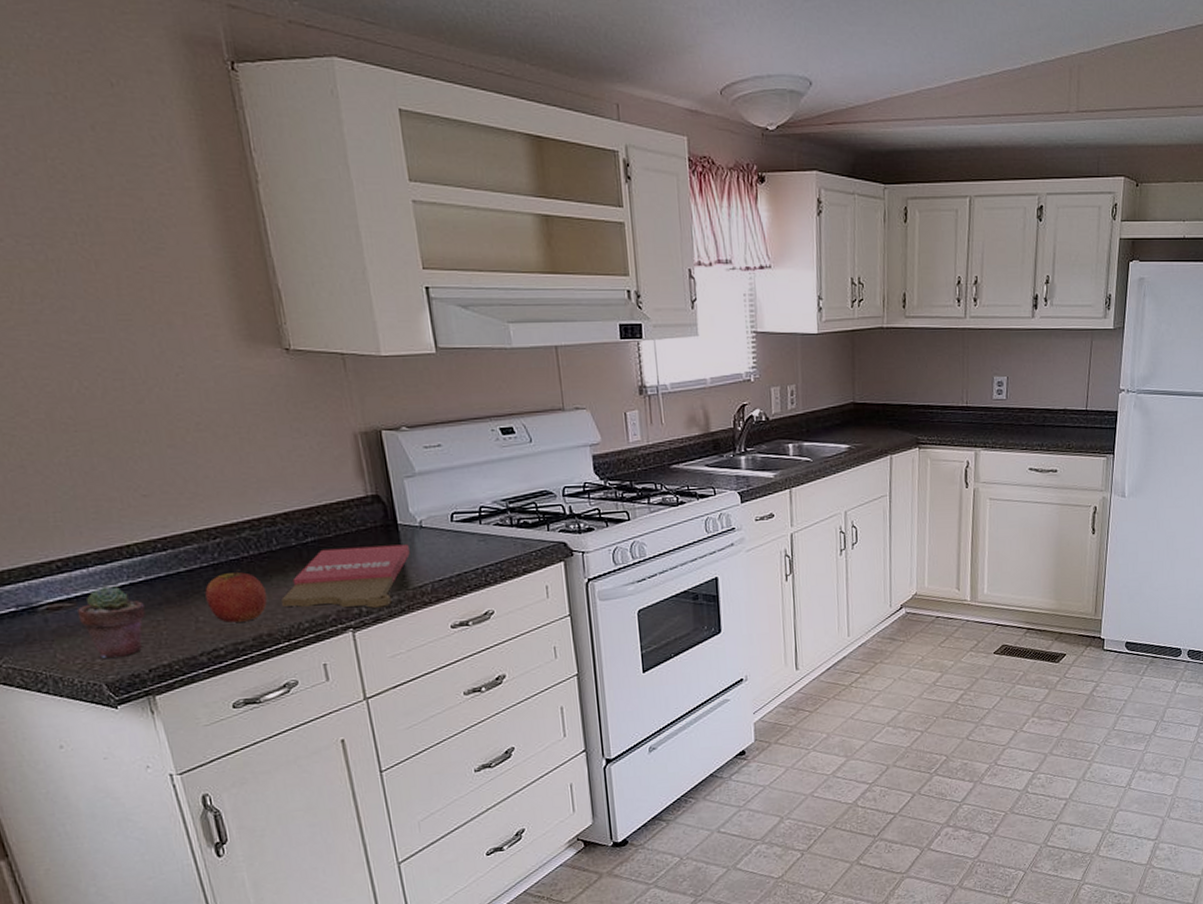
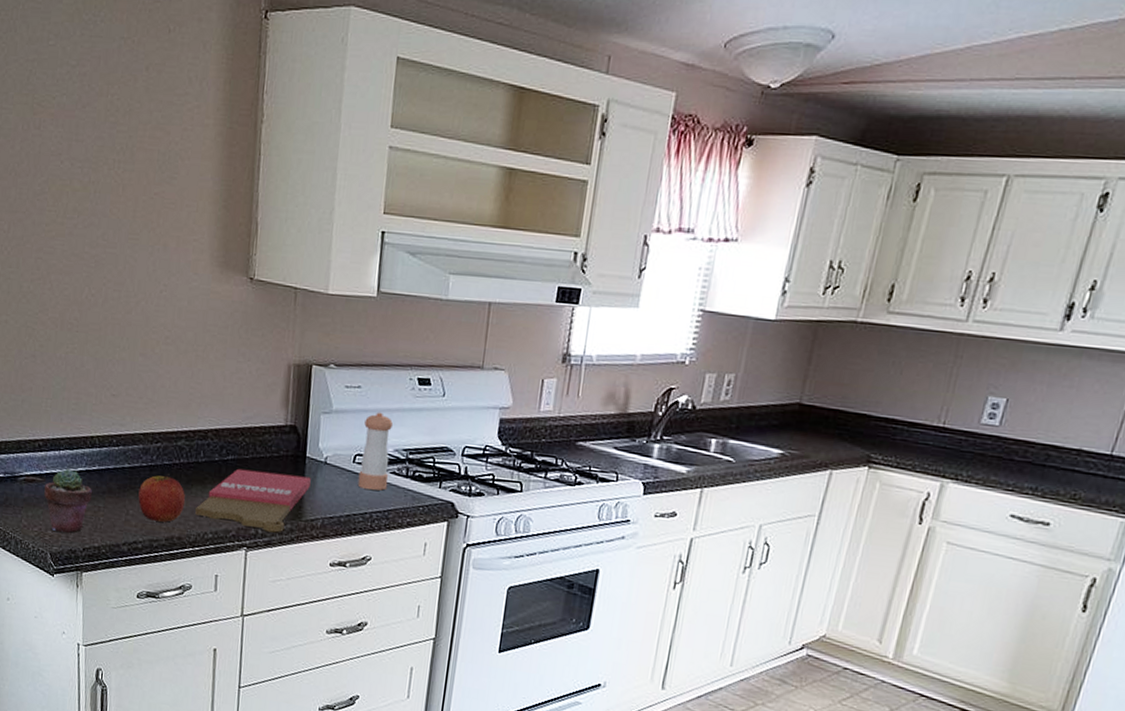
pepper shaker: none [454,467,494,545] -> present [357,412,393,491]

